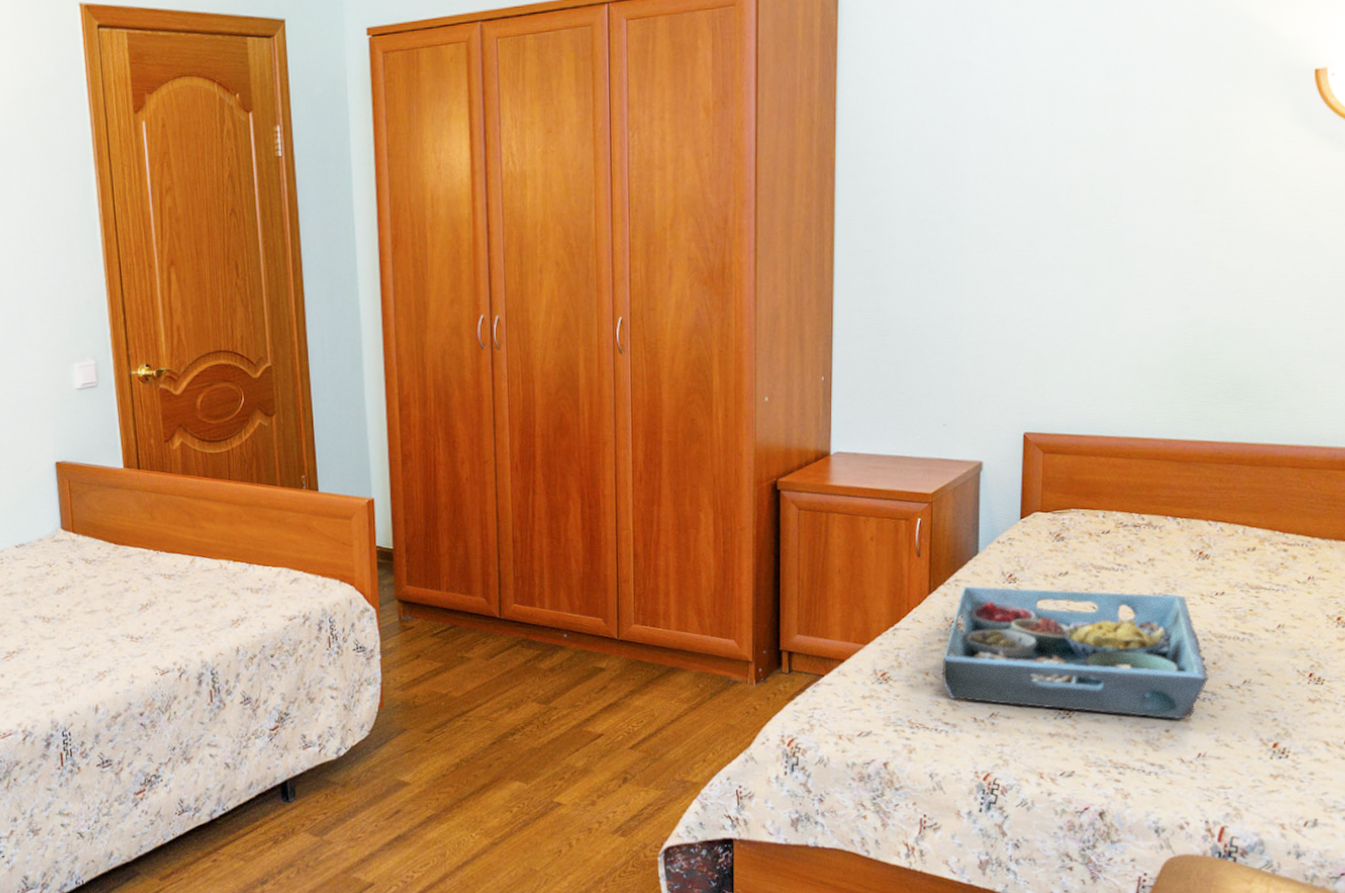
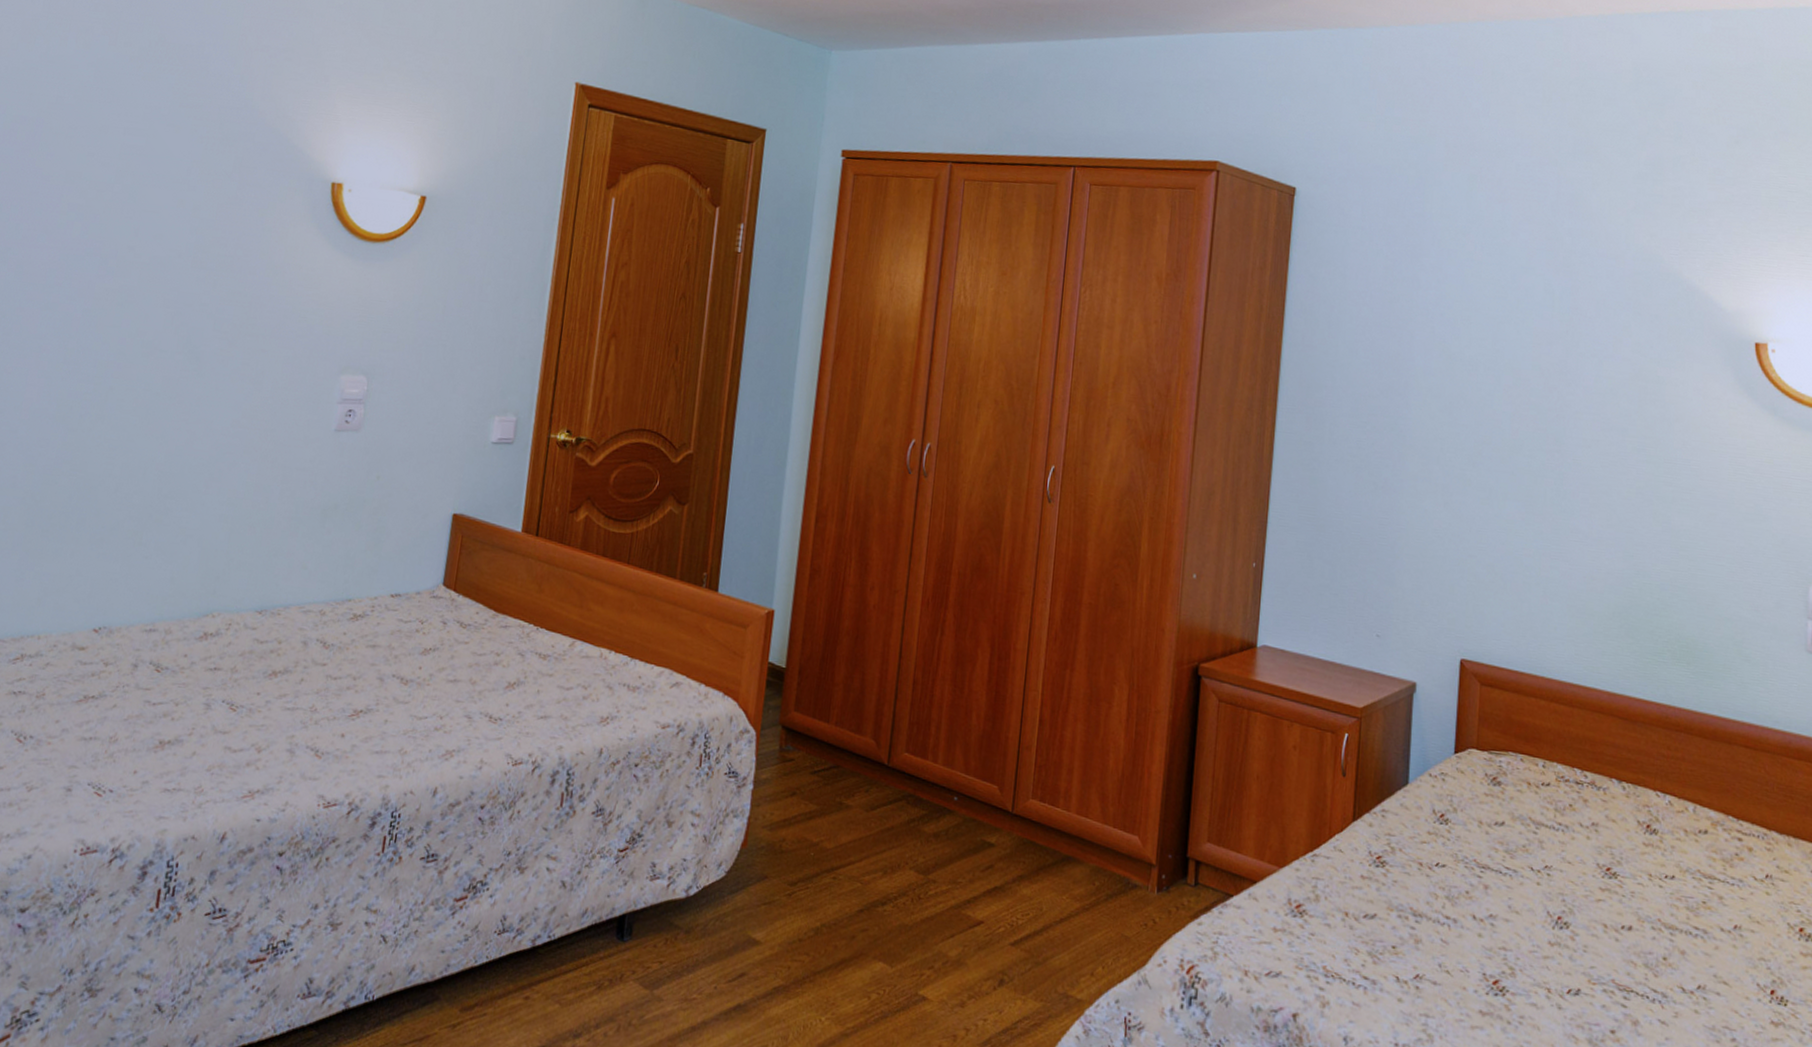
serving tray: present [942,585,1209,720] -> none [1363,818,1658,1021]

